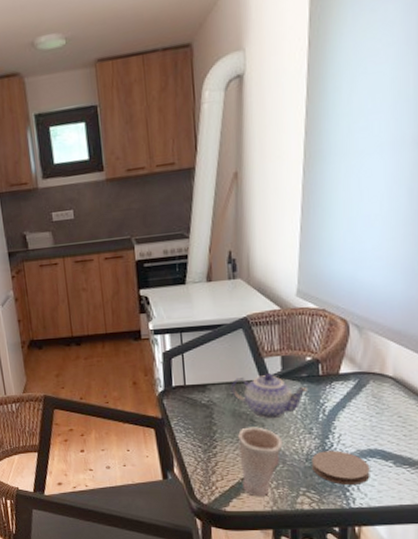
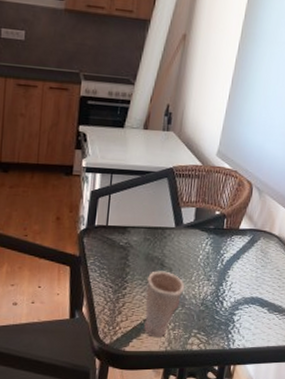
teapot: present [231,373,307,419] -> none [148,222,212,265]
coaster: present [312,450,370,486] -> none [205,296,250,329]

